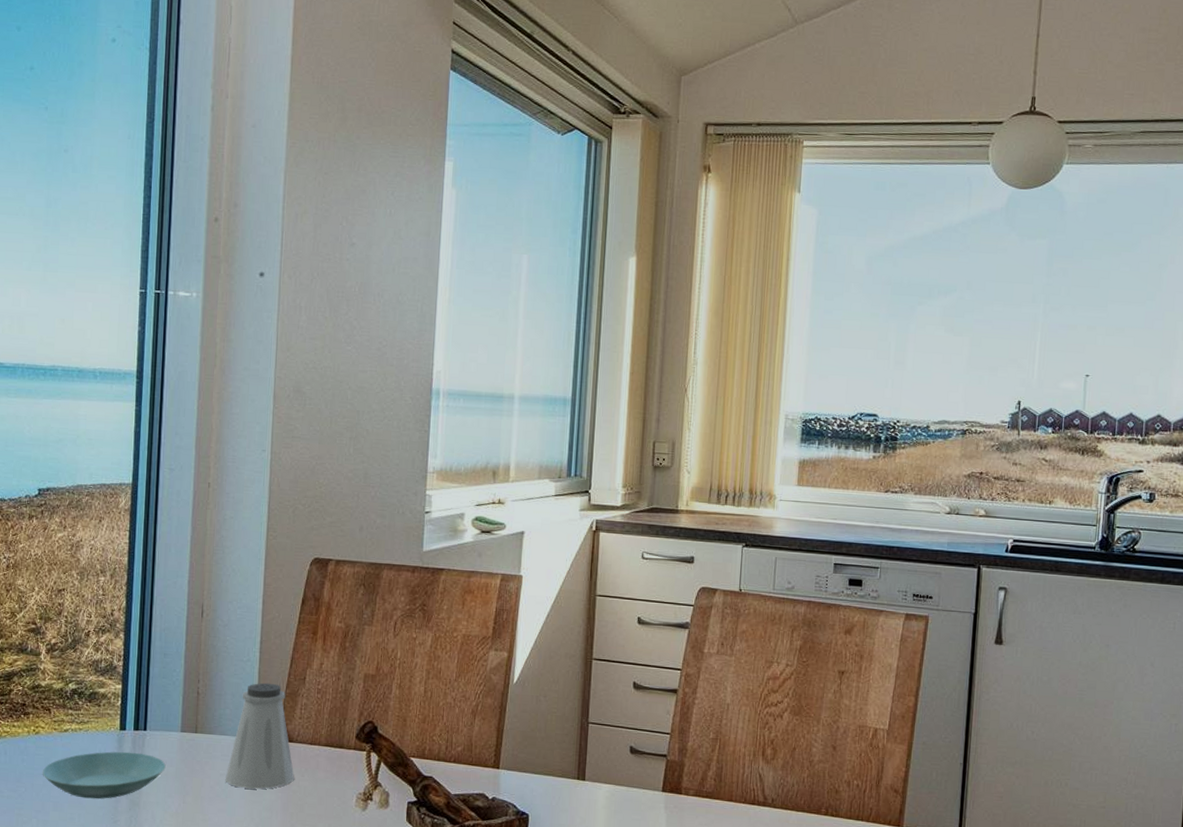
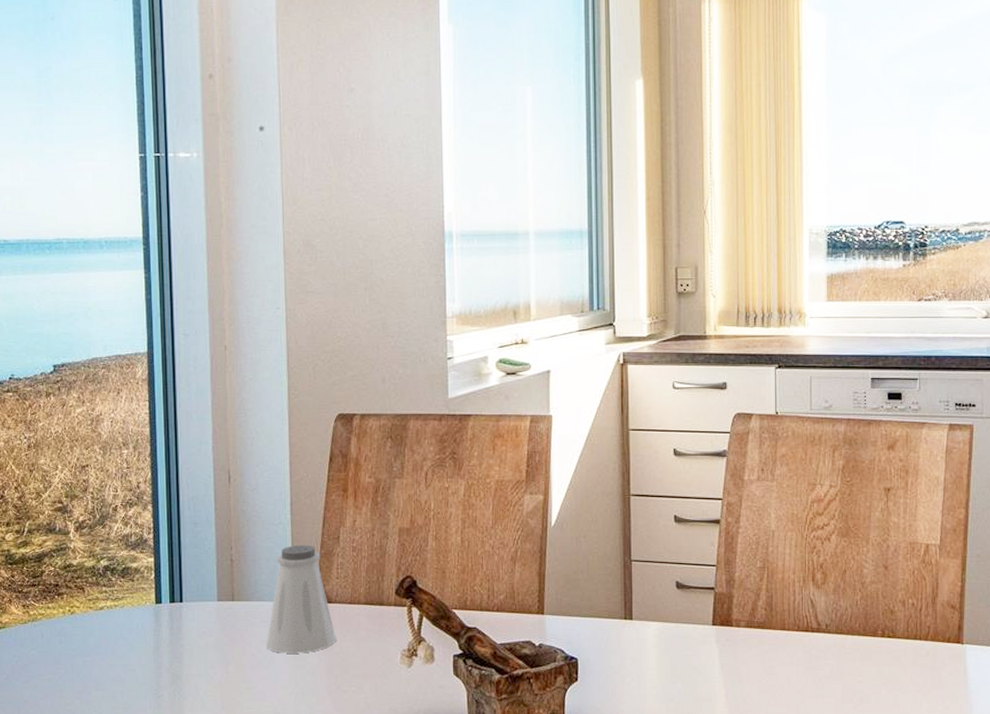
saucer: present [42,751,166,799] -> none [81,625,205,676]

